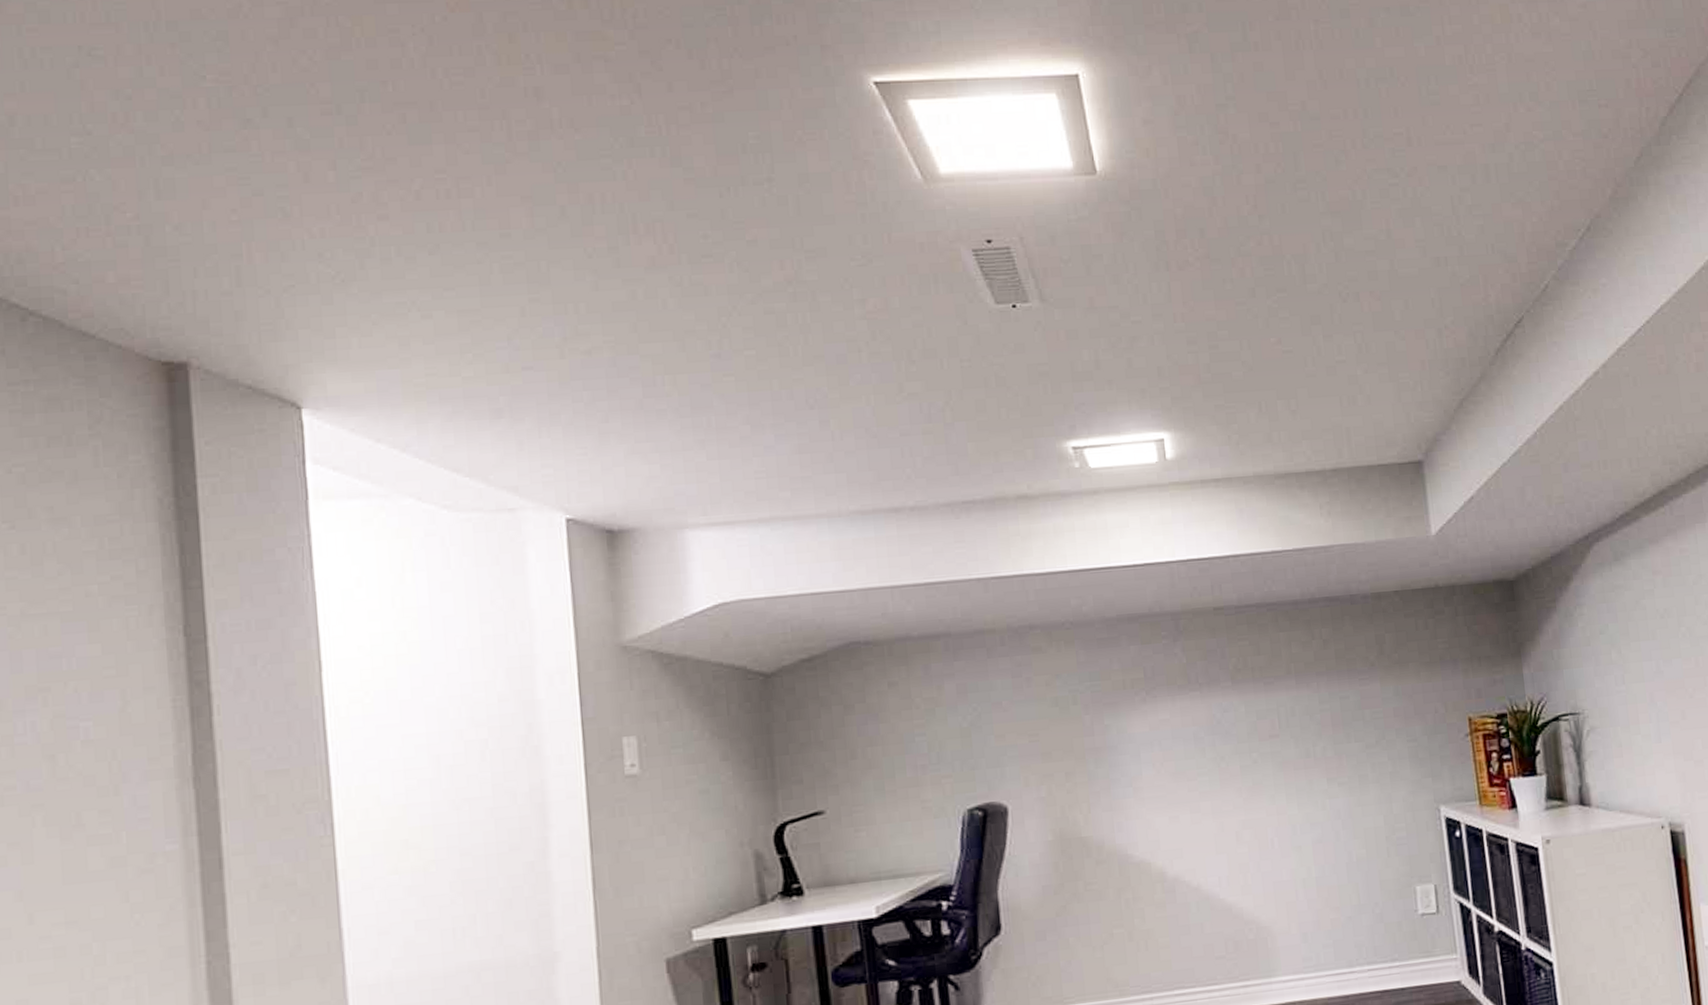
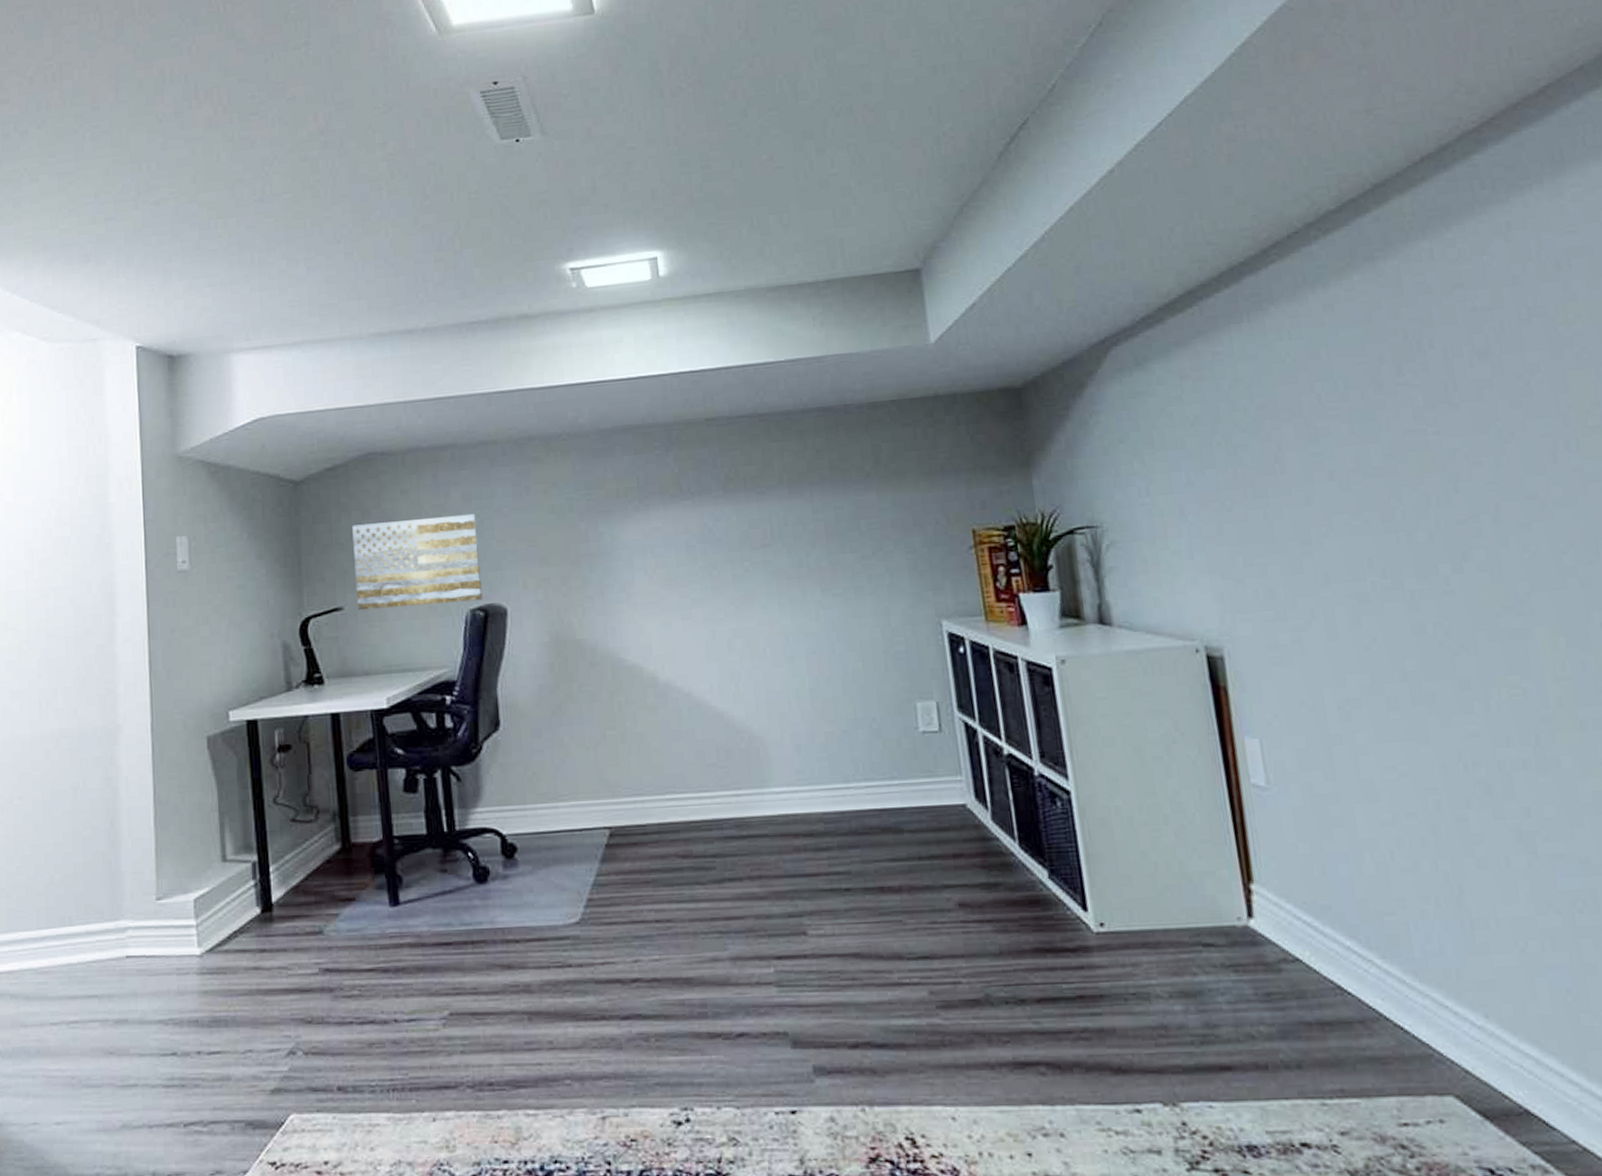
wall art: none [833,707,982,814] -> present [352,513,483,611]

